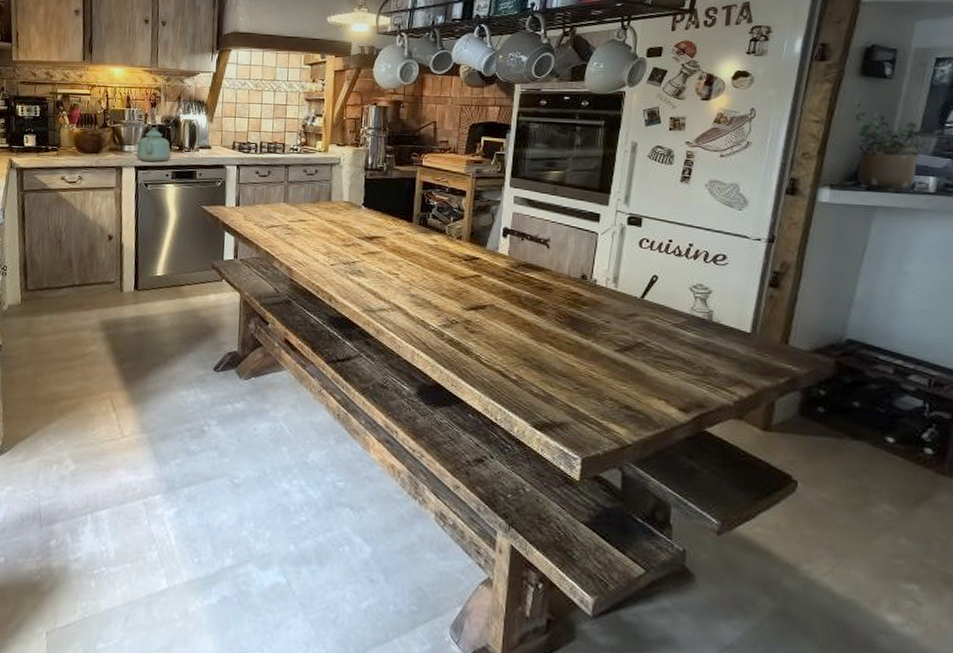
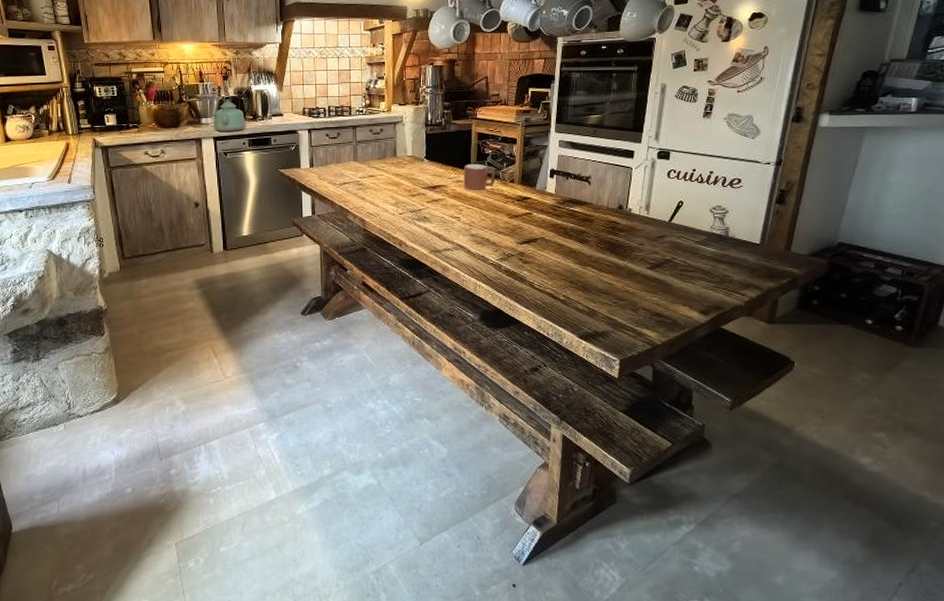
mug: none [404,215,441,248] -> present [463,164,496,193]
potted plant: present [852,99,943,192] -> none [851,32,925,114]

